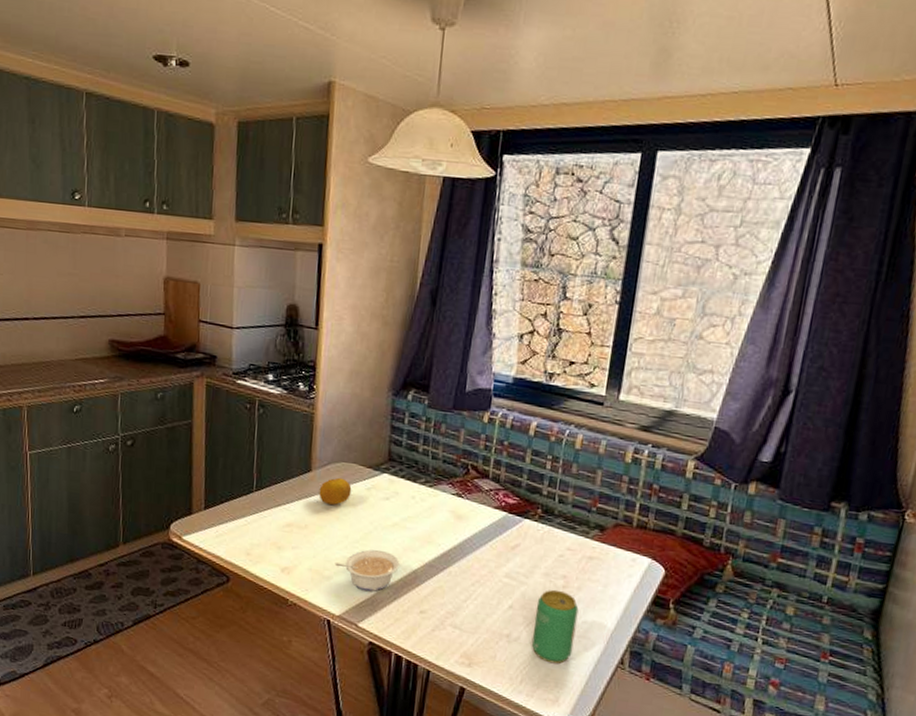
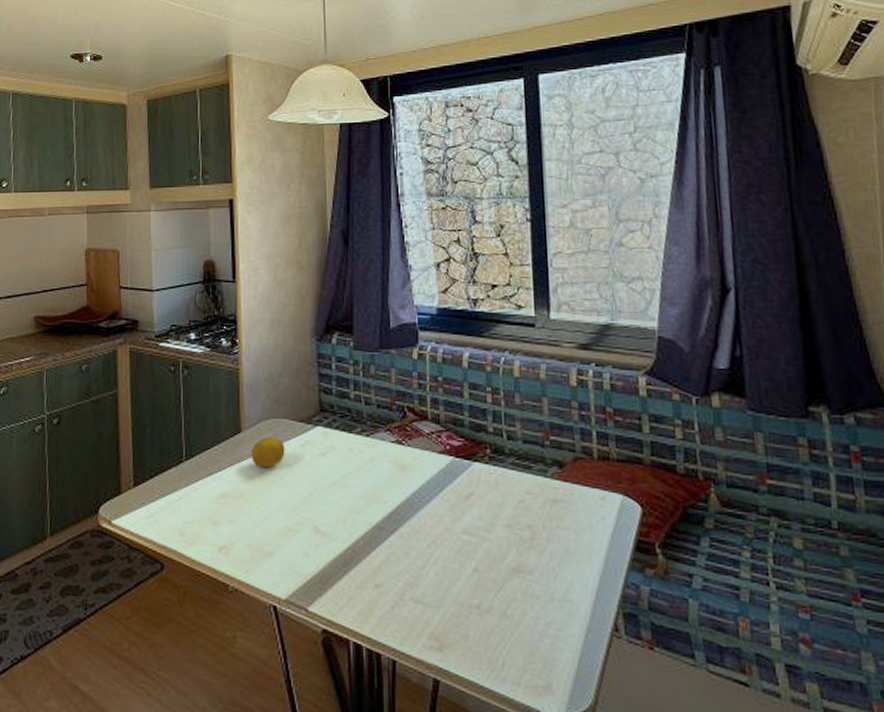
legume: present [335,549,400,592] -> none [275,514,345,567]
beverage can: present [531,589,579,664] -> none [504,543,556,638]

